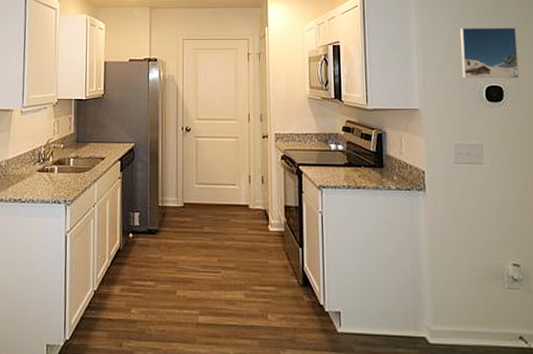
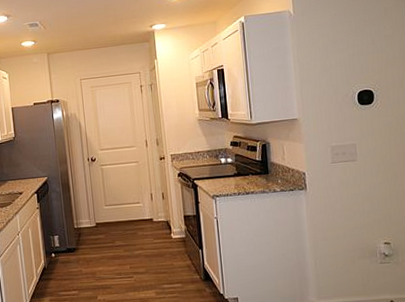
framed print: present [459,27,520,79] -> none [332,34,389,87]

